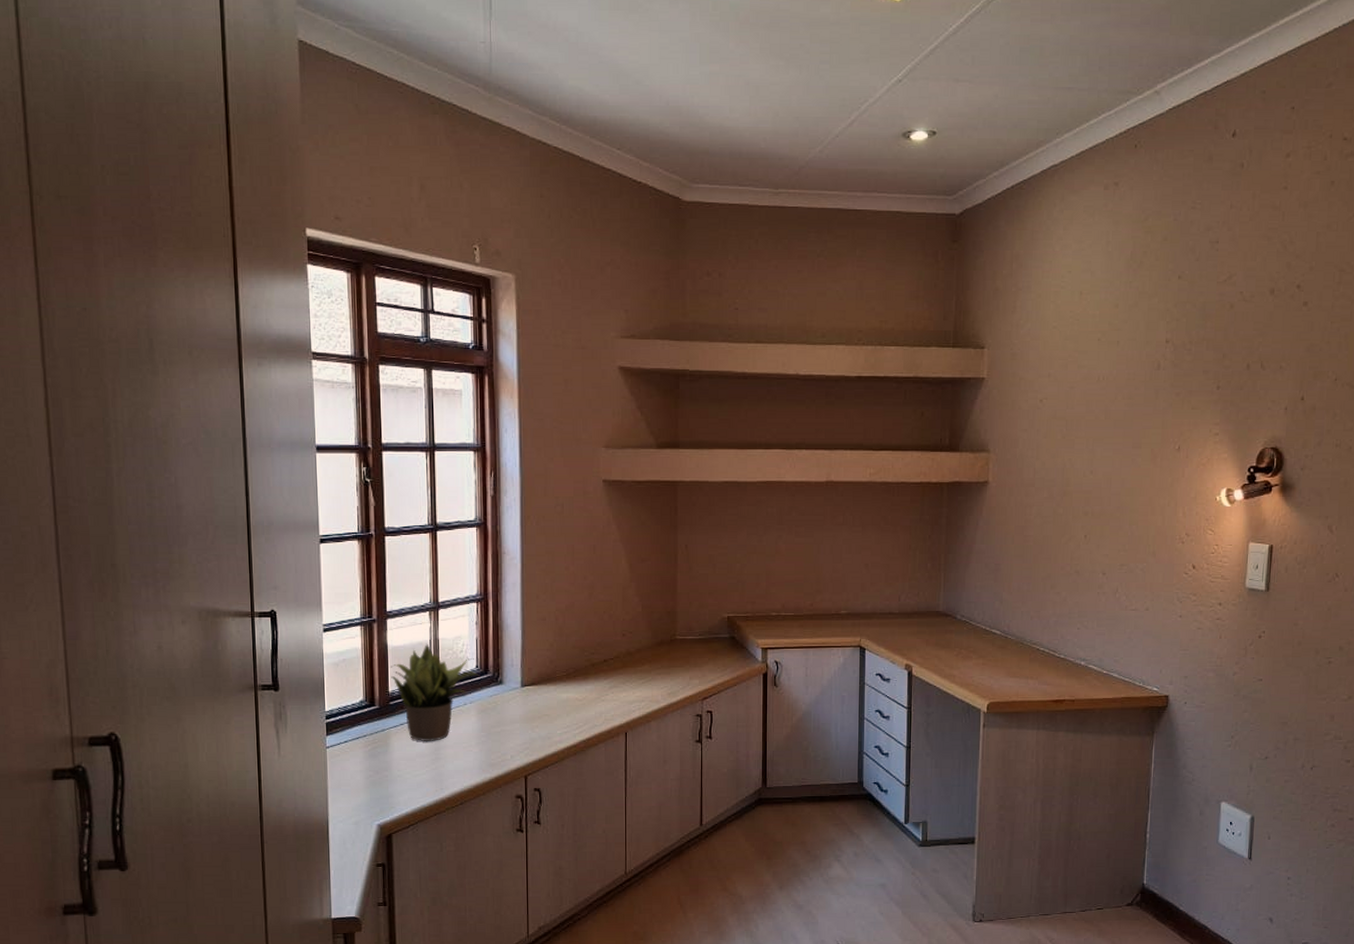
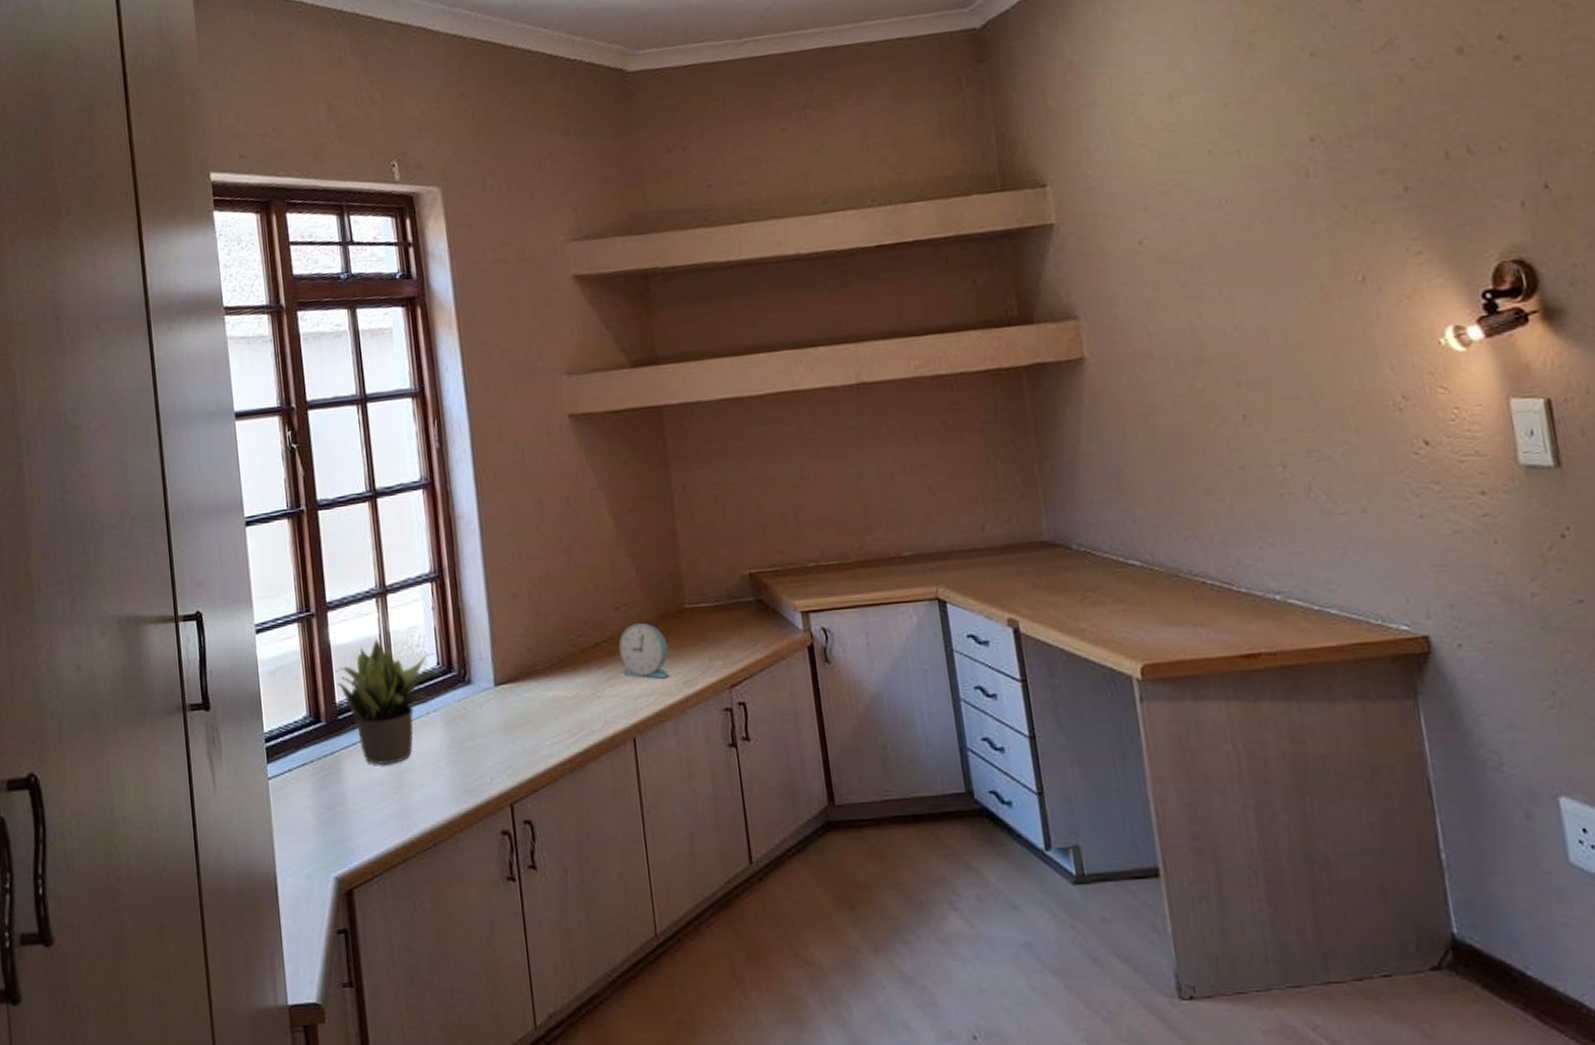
alarm clock: none [622,648,660,690] -> present [618,623,669,679]

